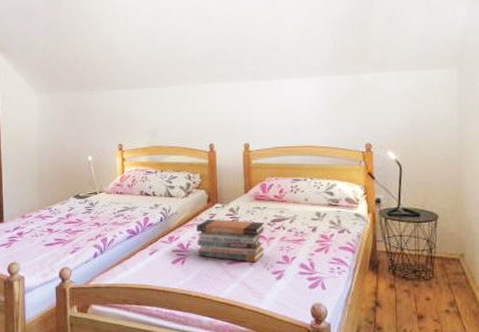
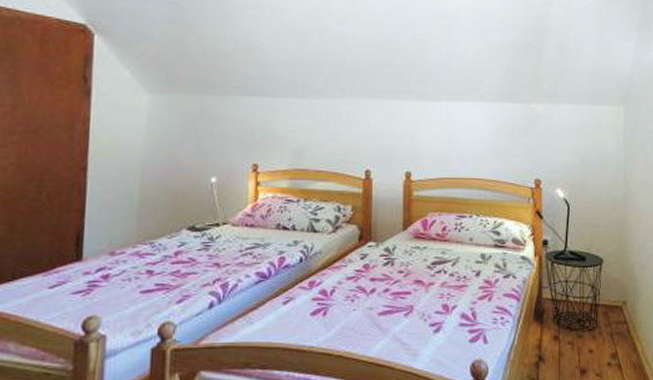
book stack: present [196,218,265,263] -> none [343,260,424,313]

